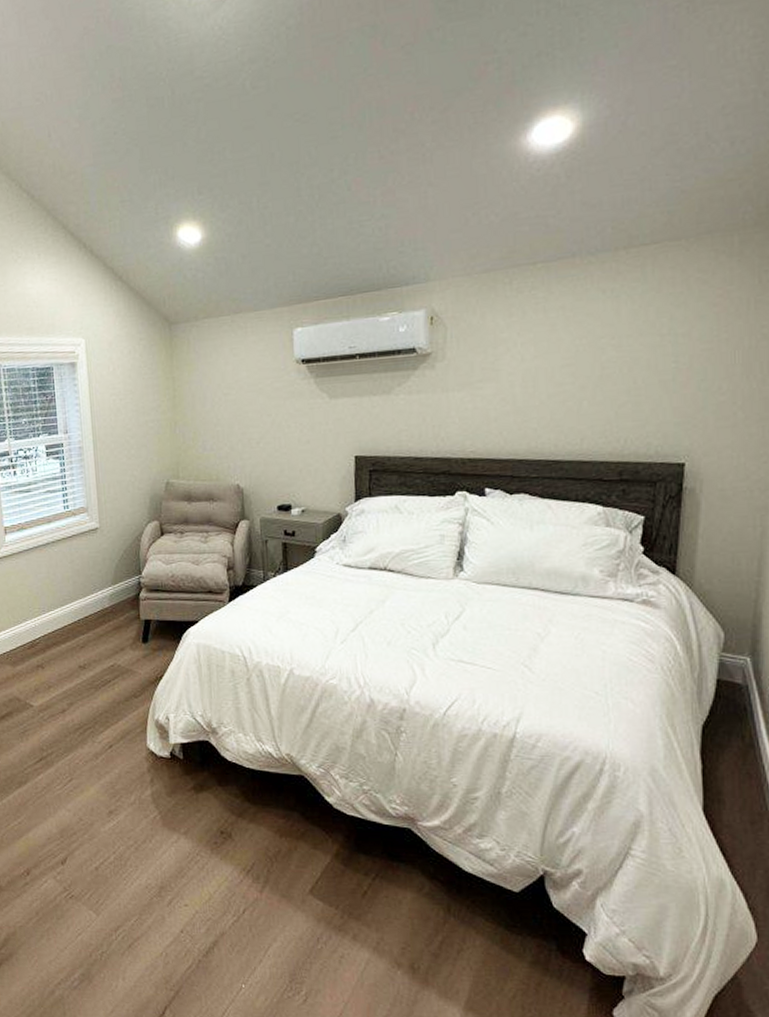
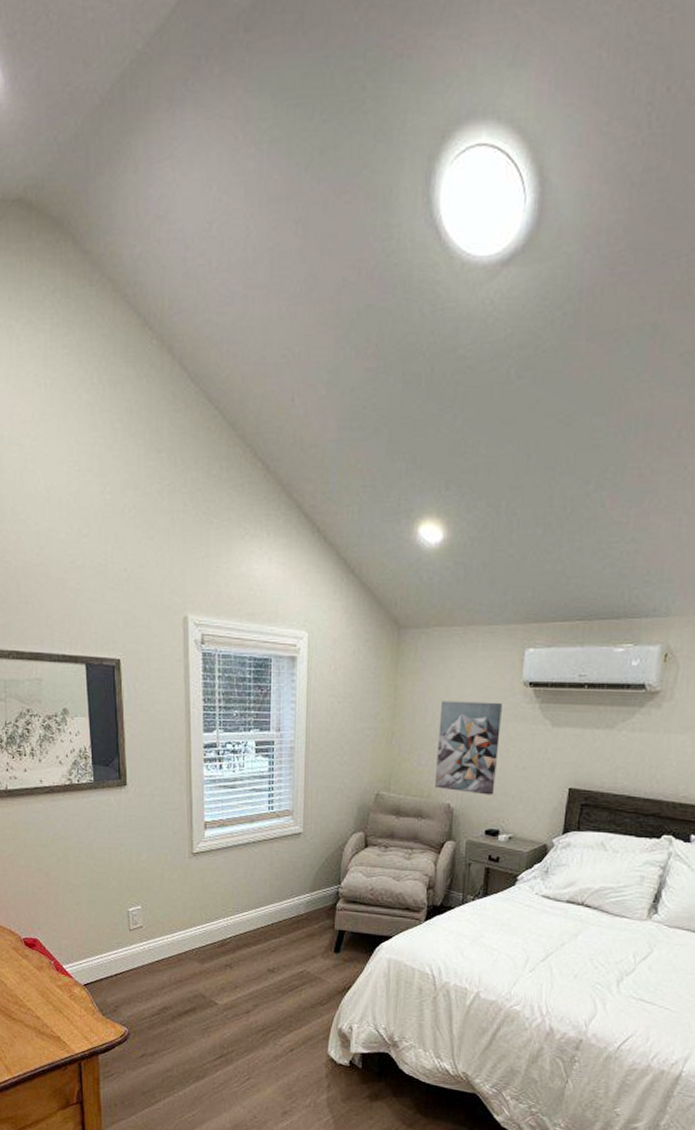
wall art: none [218,382,282,472] -> present [434,701,502,795]

